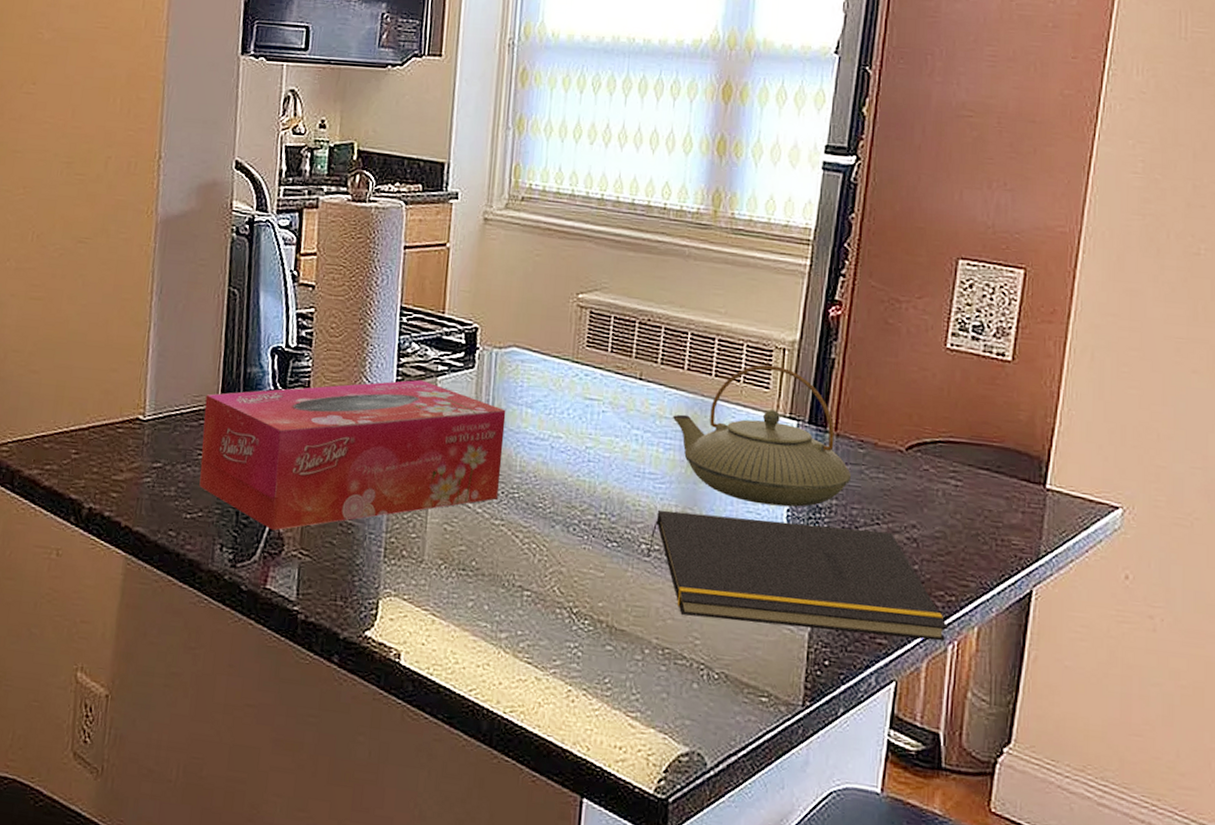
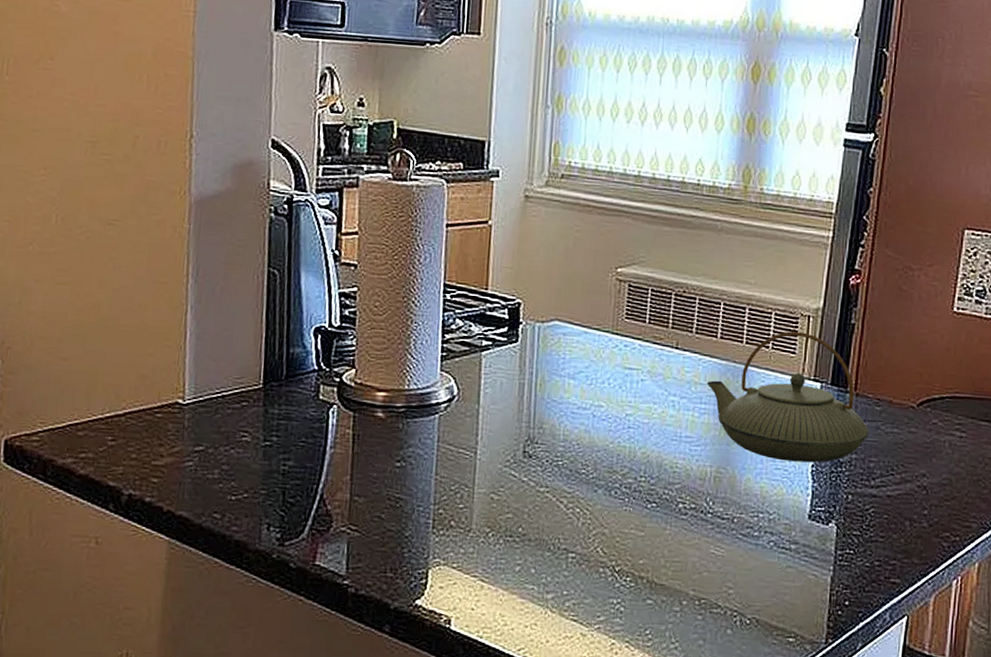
tissue box: present [199,379,506,531] -> none [244,355,549,508]
notepad: present [647,509,947,642] -> none [684,470,952,578]

